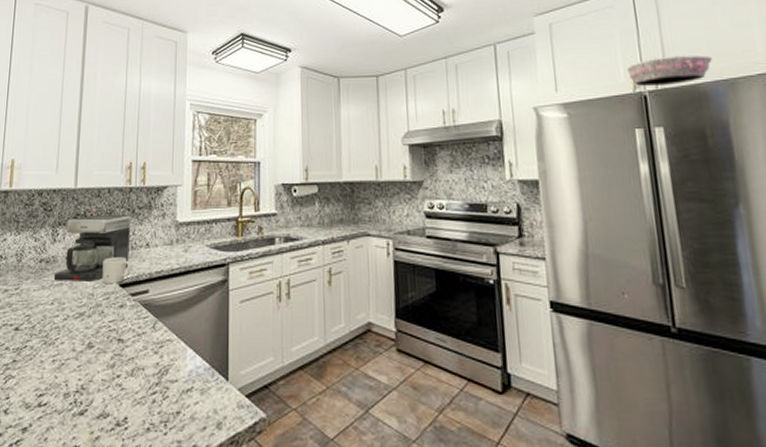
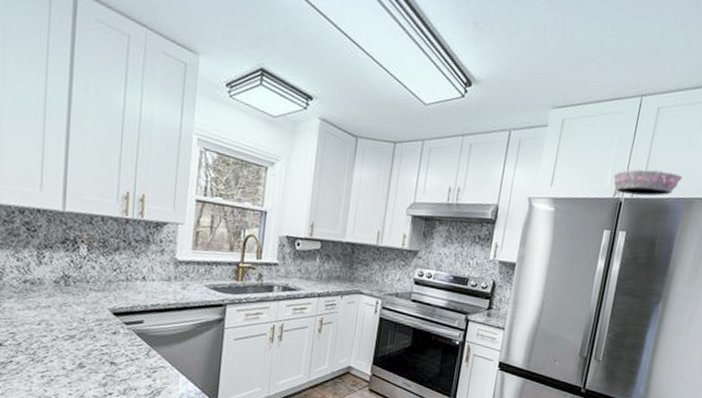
coffee maker: present [53,214,132,283] -> none [40,241,127,308]
mug: present [102,257,131,284] -> none [94,286,126,312]

